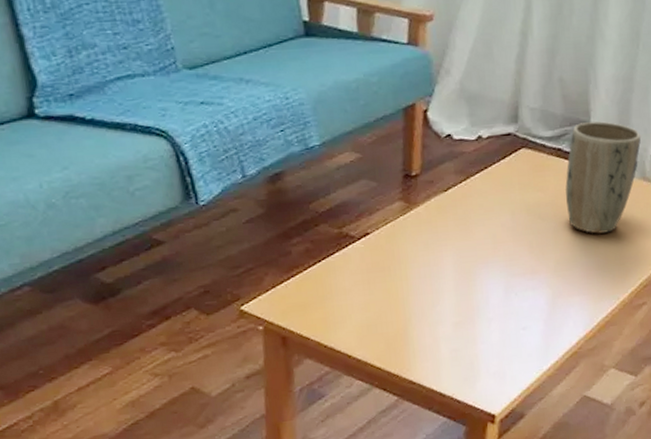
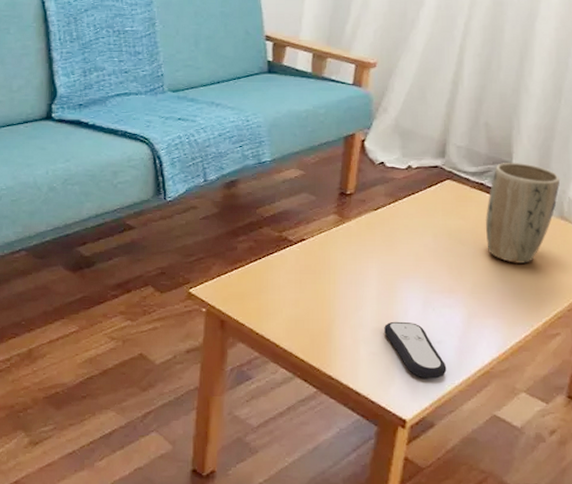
remote control: none [465,311,534,369] -> present [384,321,447,379]

